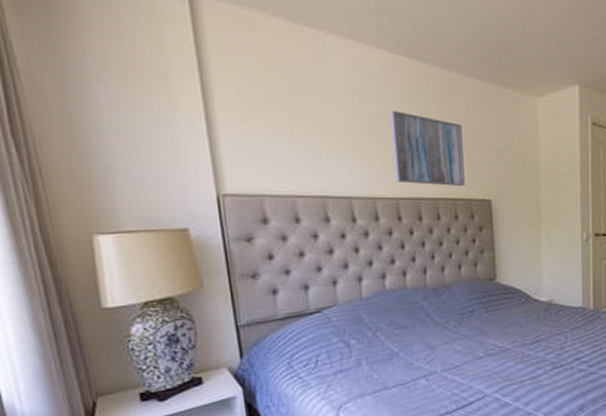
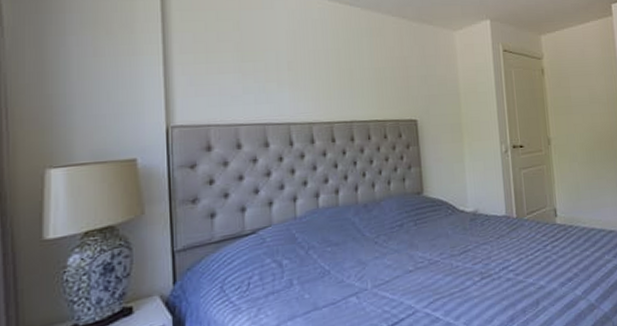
wall art: present [390,111,465,186] -> none [327,47,393,109]

